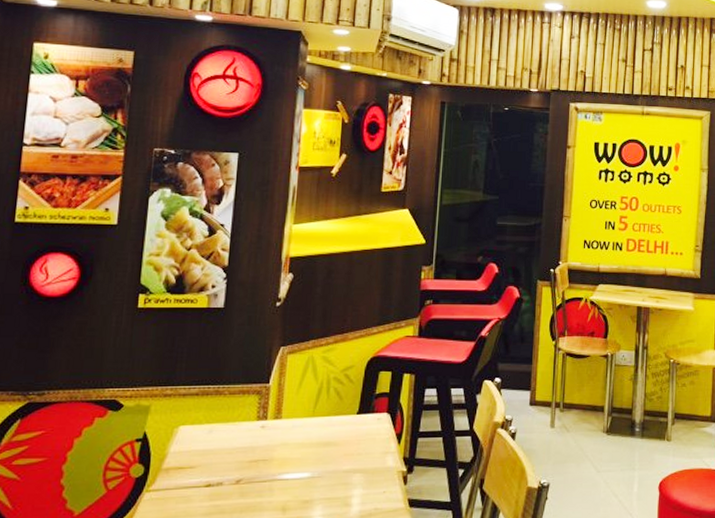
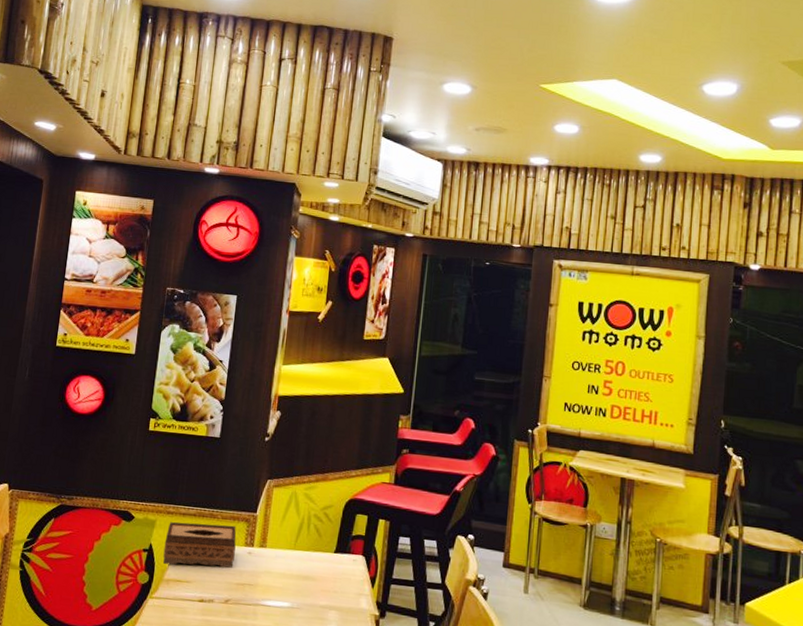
tissue box: none [160,400,247,452] -> present [163,522,237,568]

